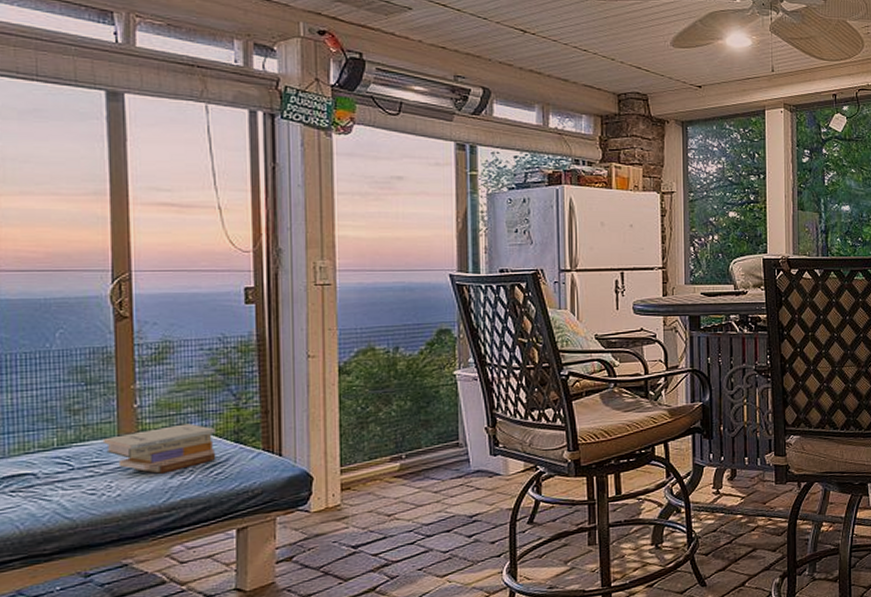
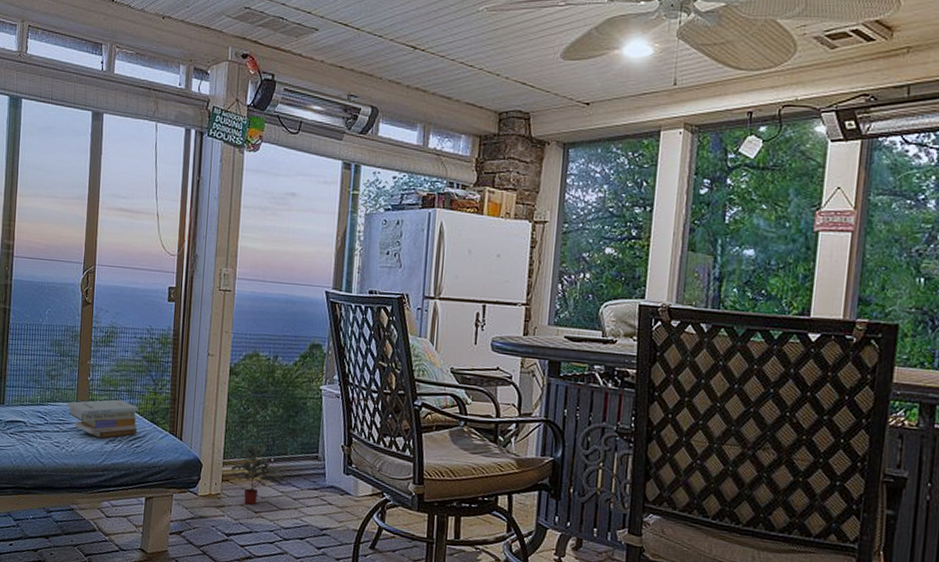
potted plant: none [352,444,425,509] -> present [231,445,288,505]

